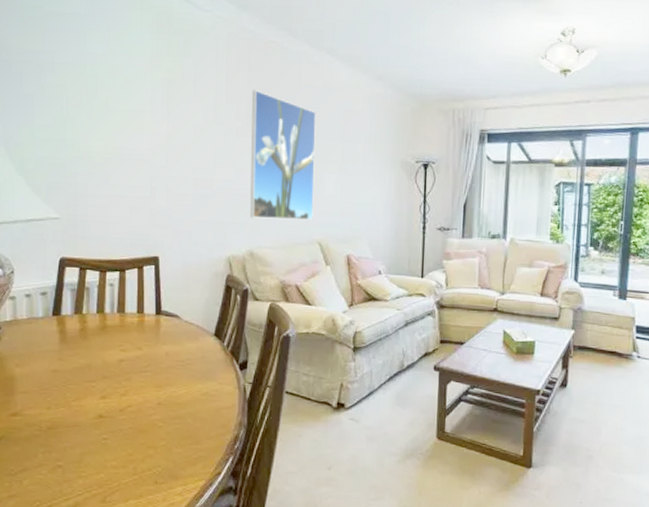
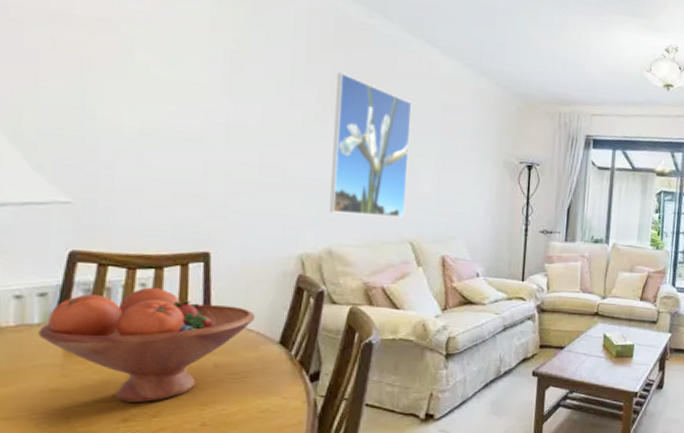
fruit bowl: none [43,287,195,383] -> present [39,287,256,402]

